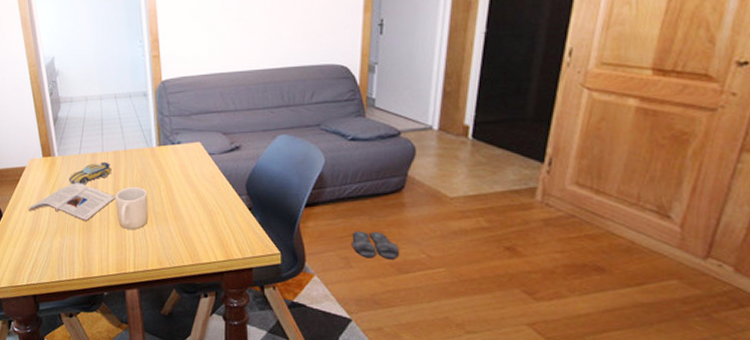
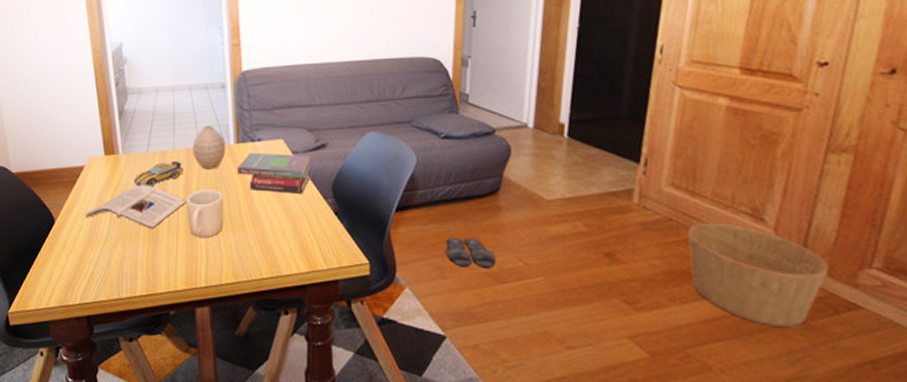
vase: none [120,129,149,169] -> present [193,124,226,169]
books: none [160,154,226,191] -> present [238,152,310,194]
basket: none [591,219,735,320] -> present [688,222,828,328]

